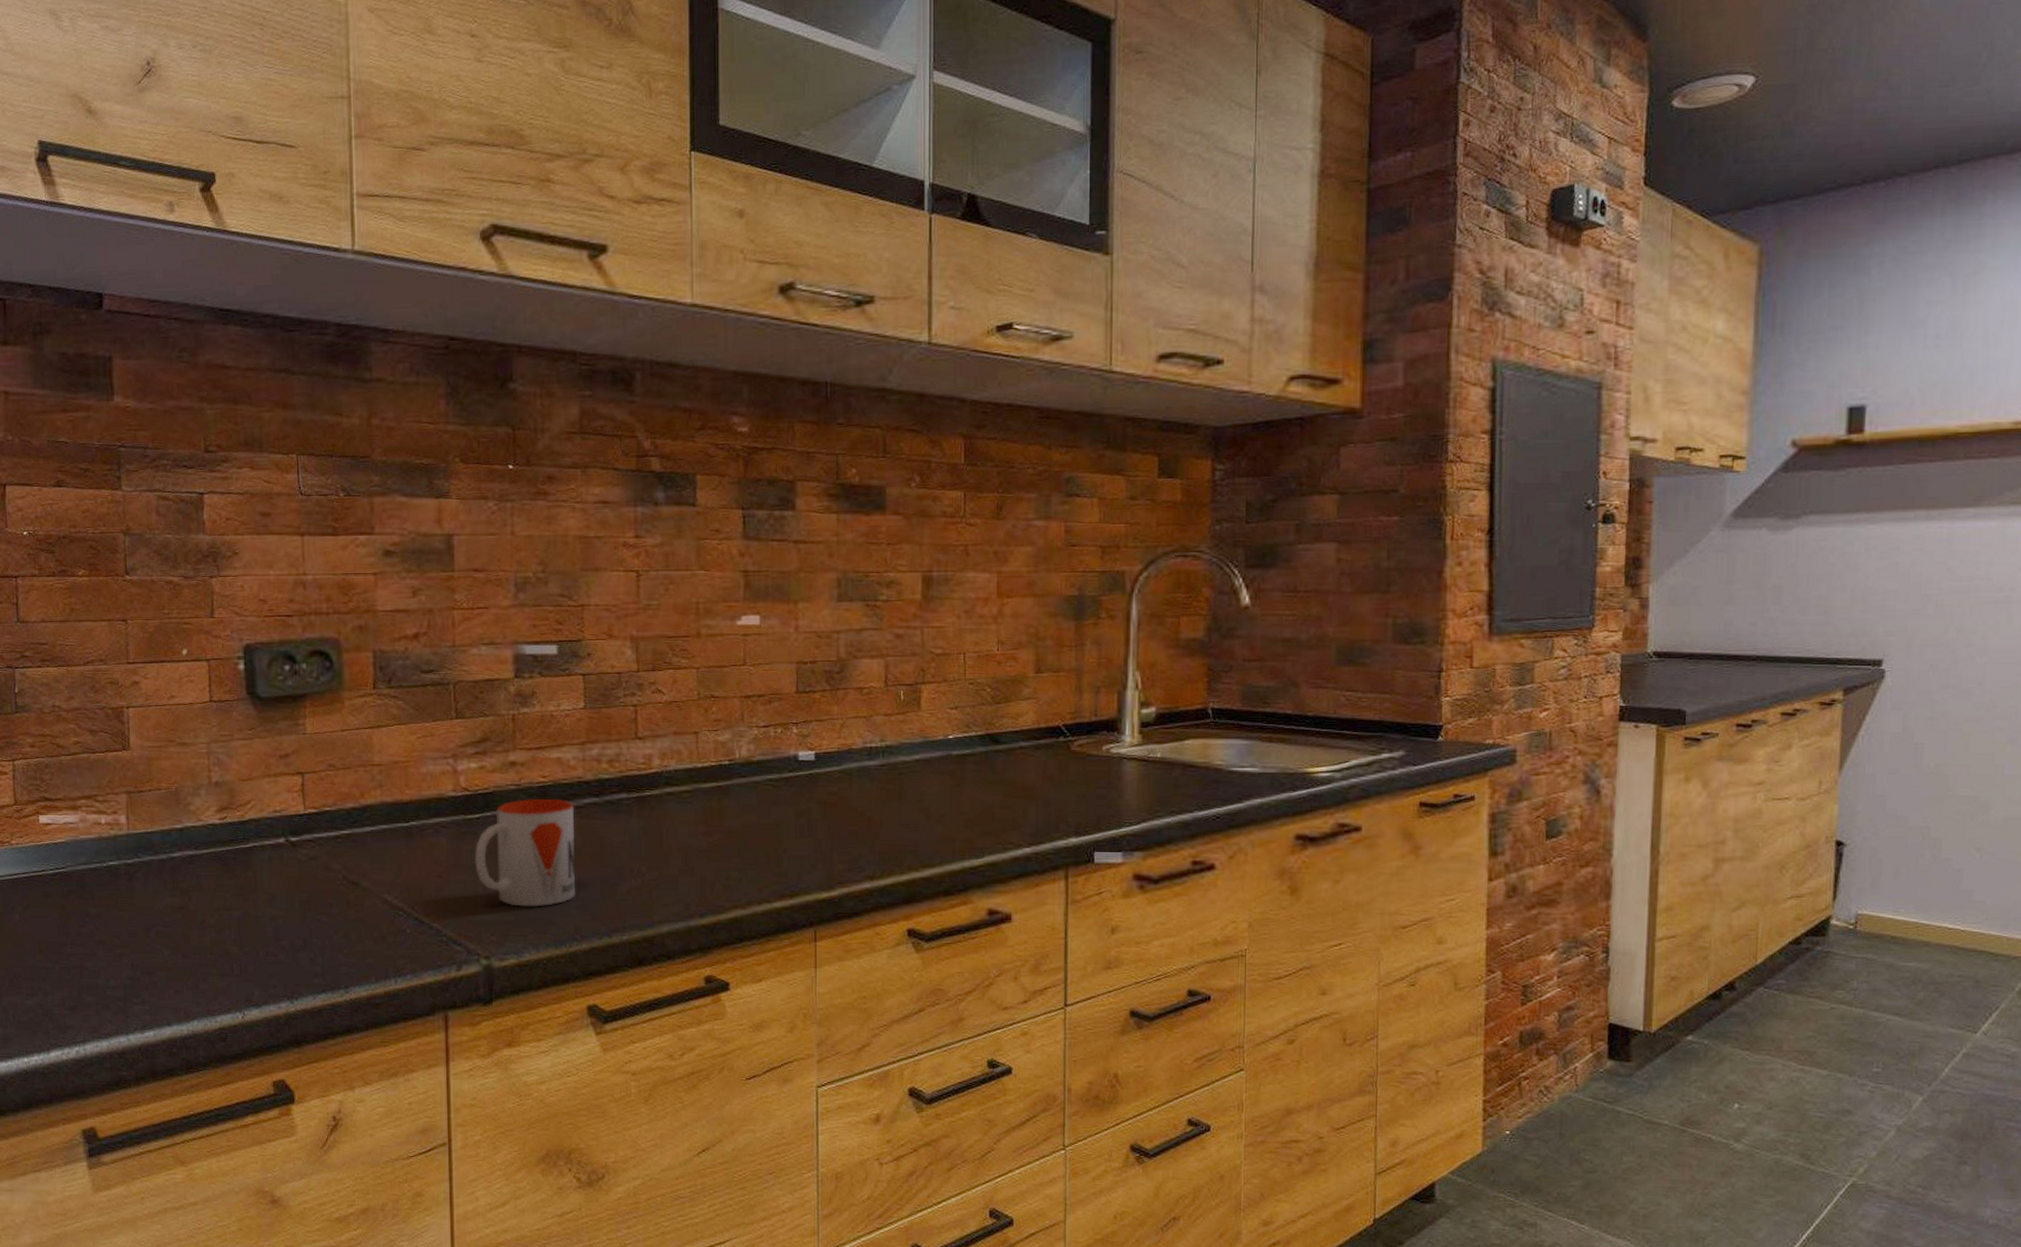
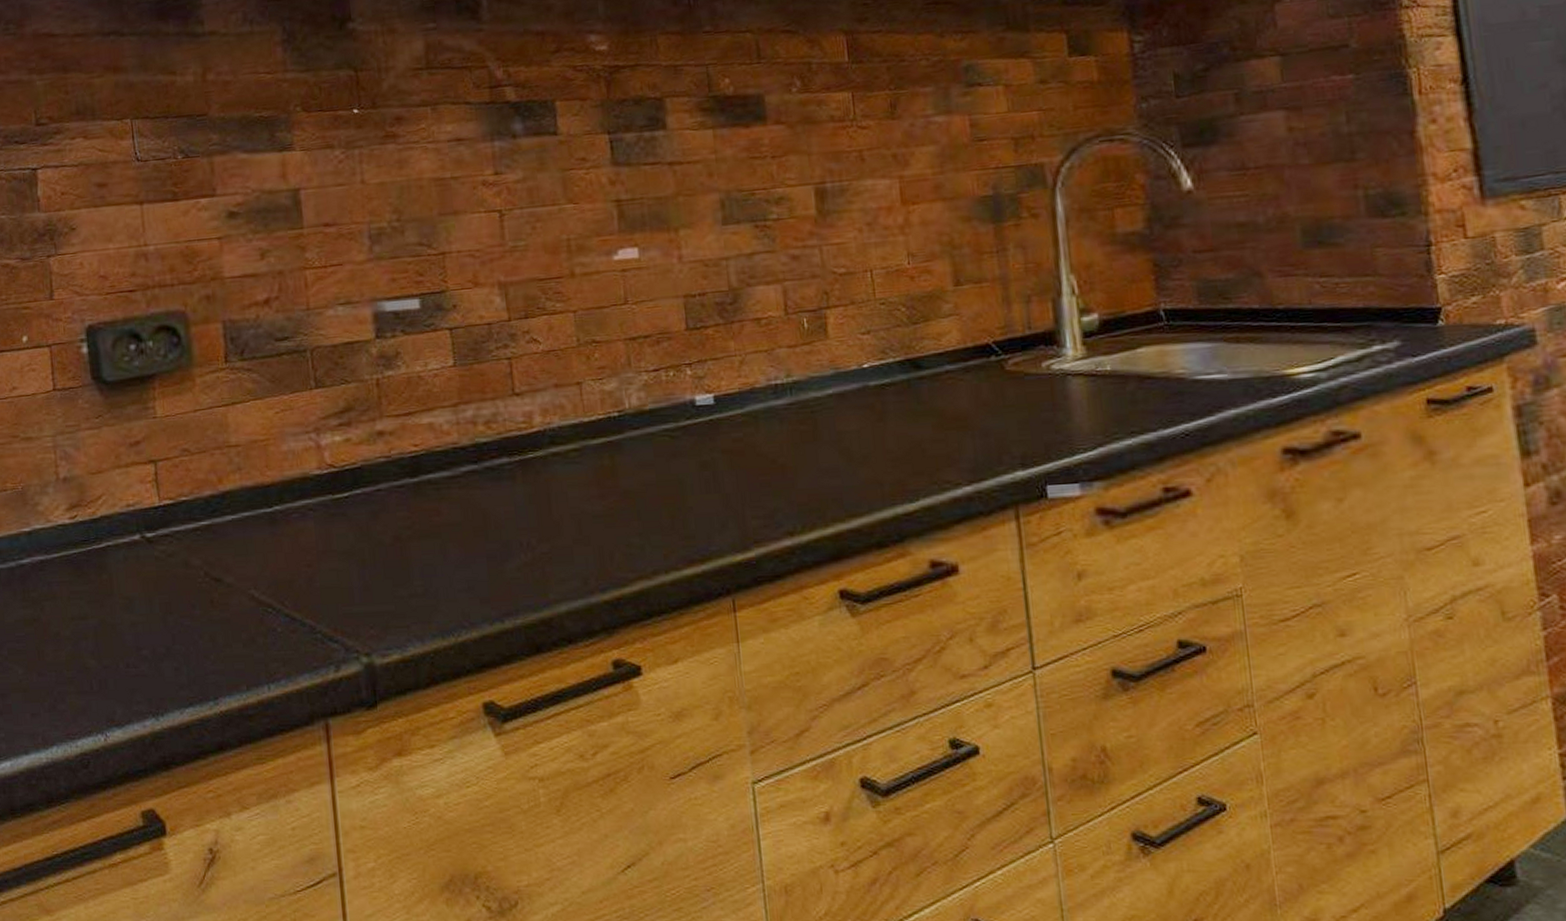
mug: present [474,798,575,907] -> none [346,469,460,594]

